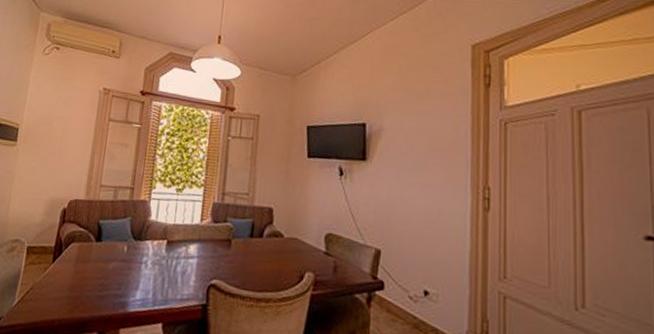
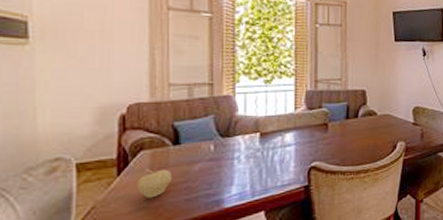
fruit: none [64,259,92,289] -> present [137,168,173,198]

